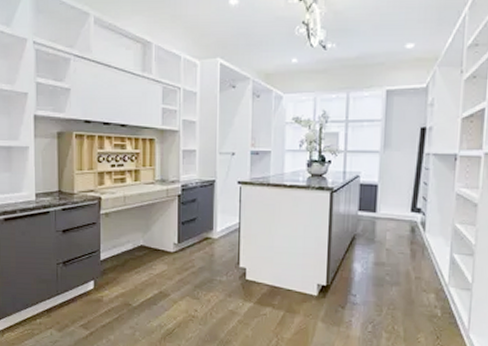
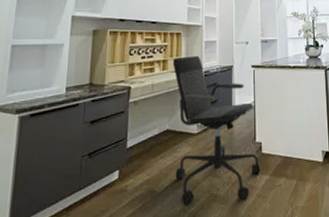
office chair: none [145,166,244,324] -> present [172,55,261,205]

